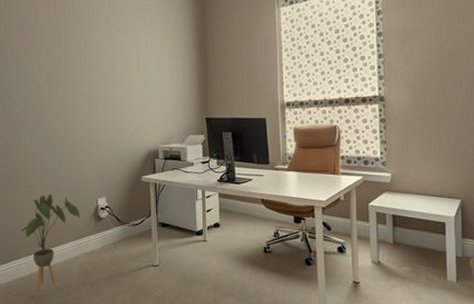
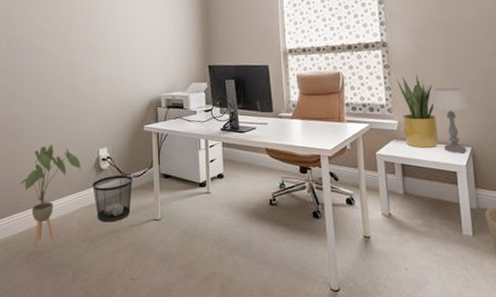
waste bin: none [92,223,132,268] -> present [92,174,133,223]
planter: none [392,128,430,200] -> present [396,73,439,148]
table lamp: none [426,141,461,206] -> present [432,87,469,154]

